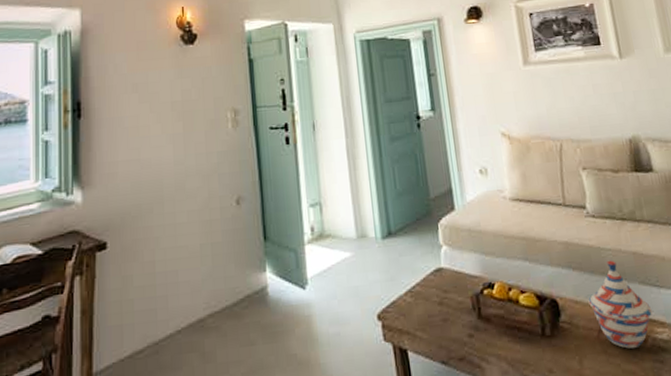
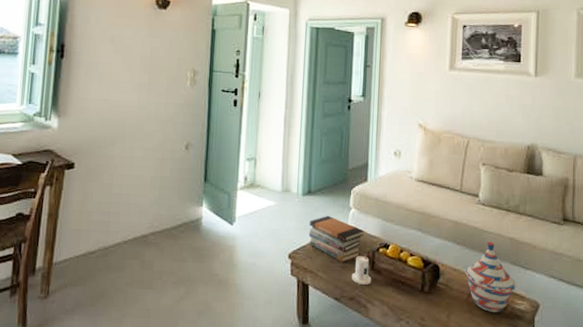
book stack: none [395,258,462,315] -> present [308,215,364,262]
candle: none [456,301,481,340] -> present [352,255,371,286]

